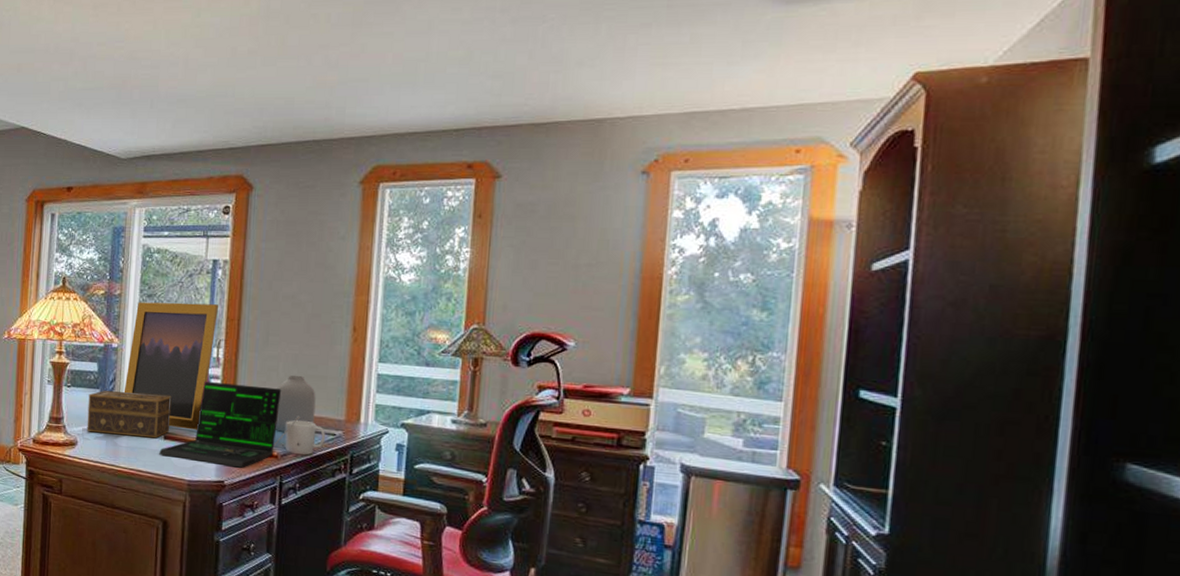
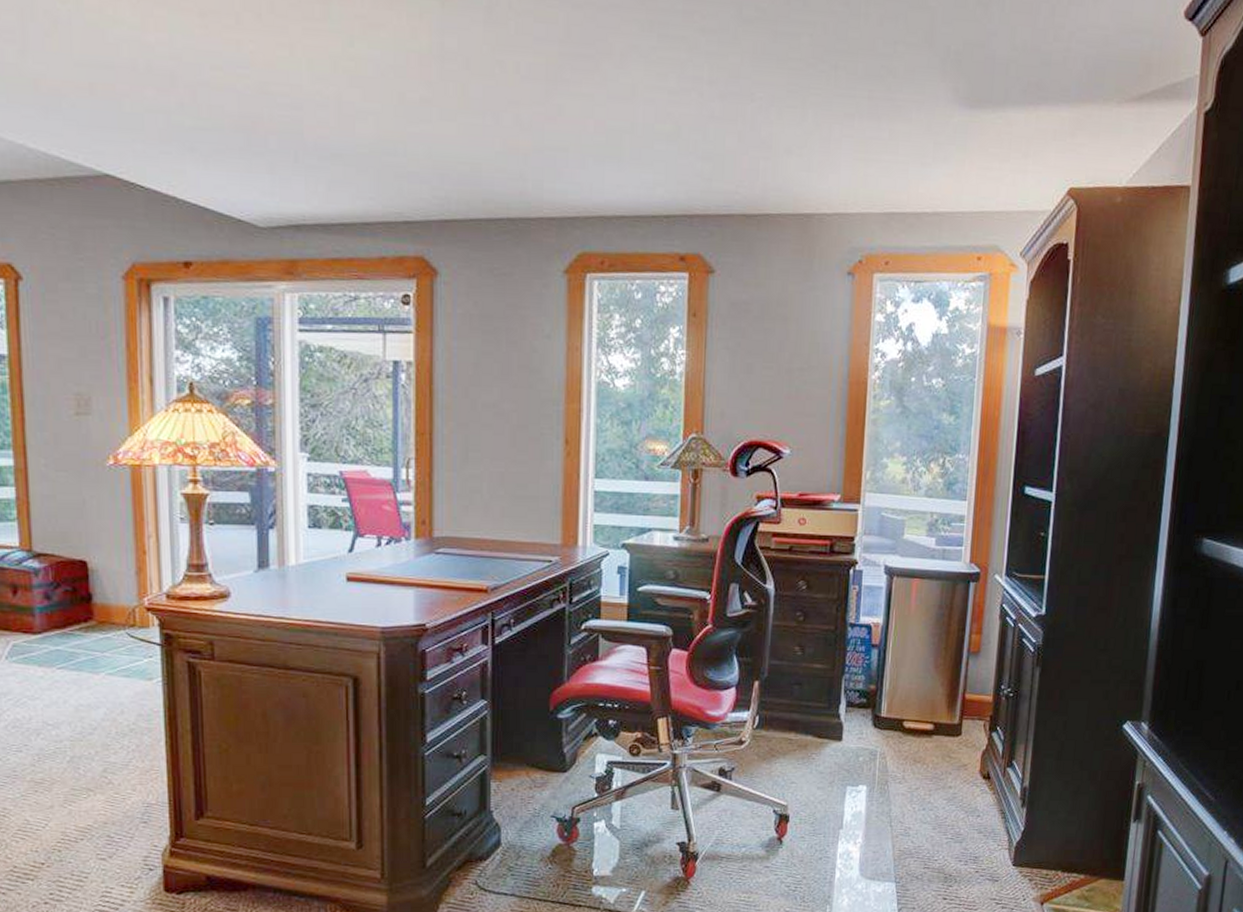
decorative box: present [86,390,172,439] -> none [240,526,353,581]
picture frame: present [124,302,219,430] -> none [288,413,405,567]
laptop: present [159,380,301,468] -> none [342,508,511,607]
vase: present [276,375,316,433] -> none [482,496,527,564]
mug: present [285,420,326,456] -> none [495,548,541,587]

